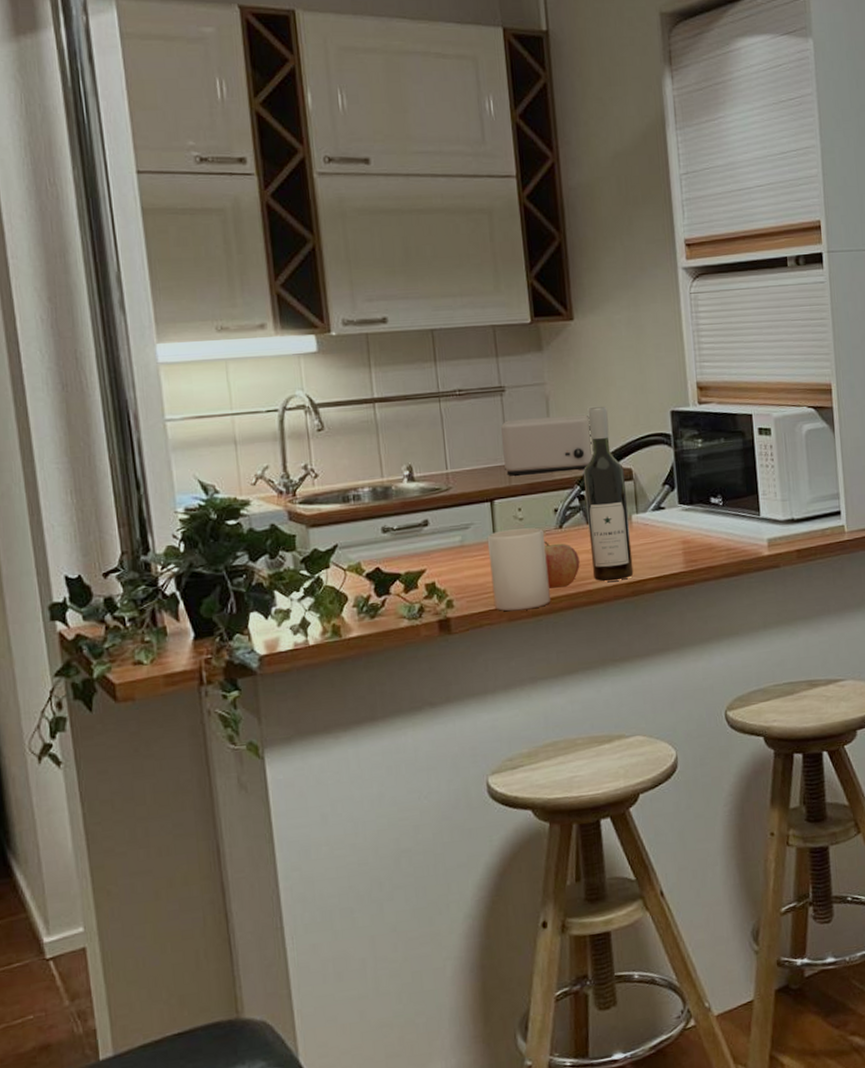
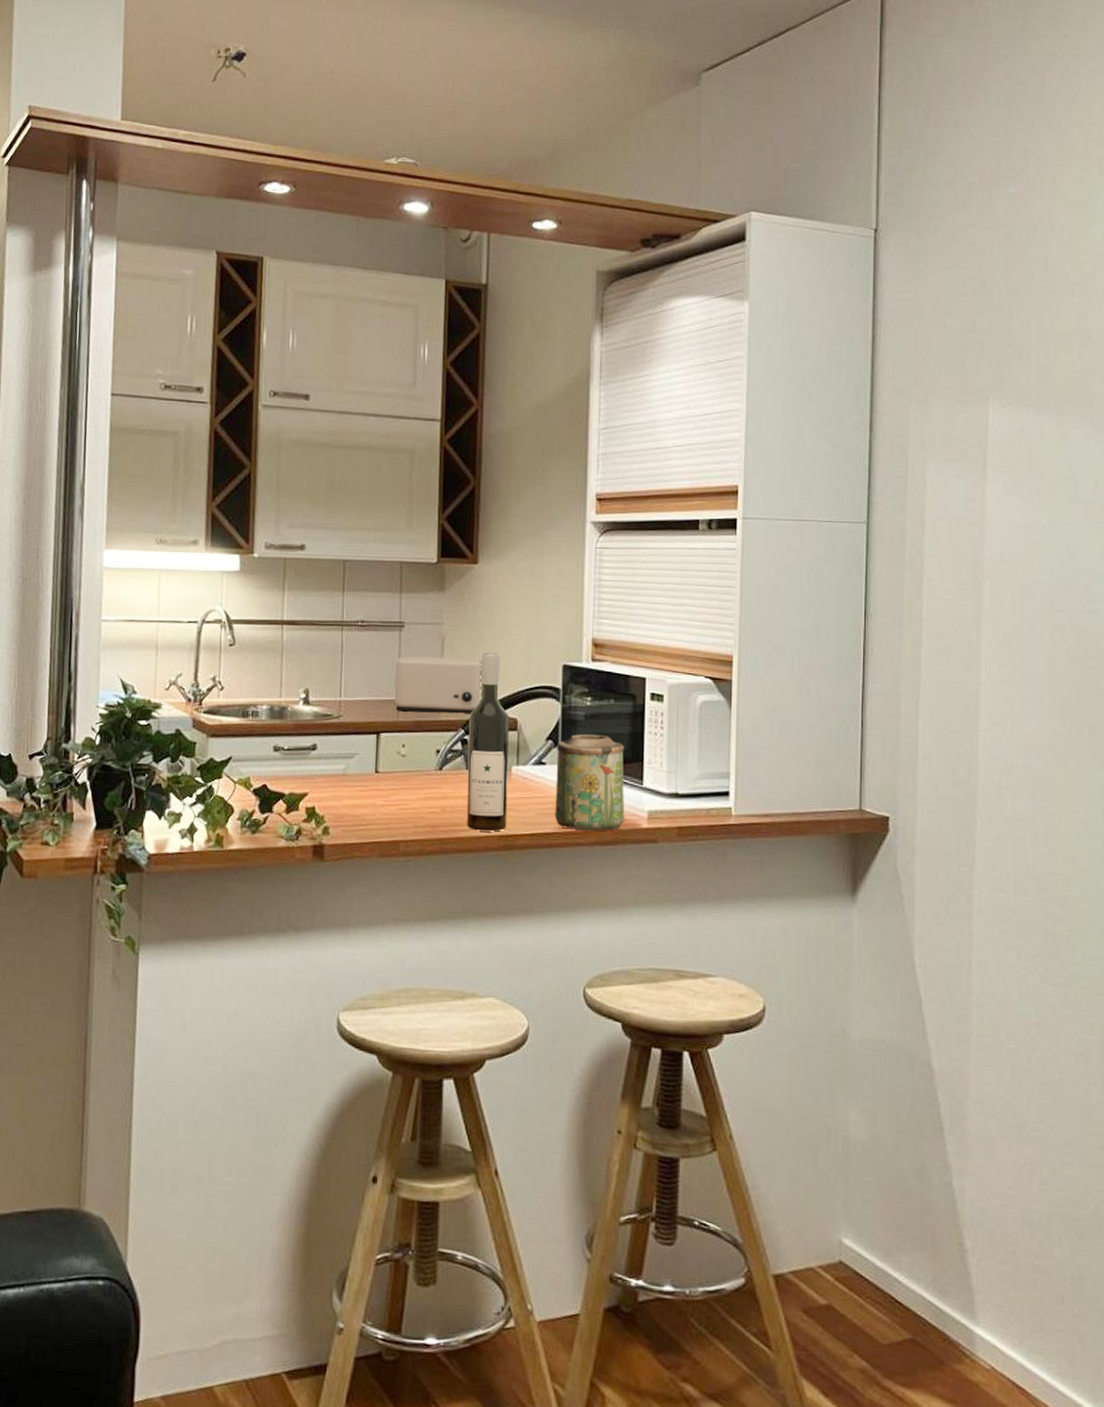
mug: present [487,527,551,612] -> none [367,764,425,848]
fruit: present [544,541,580,589] -> none [421,780,455,832]
canister: none [673,473,747,567] -> present [555,733,625,831]

